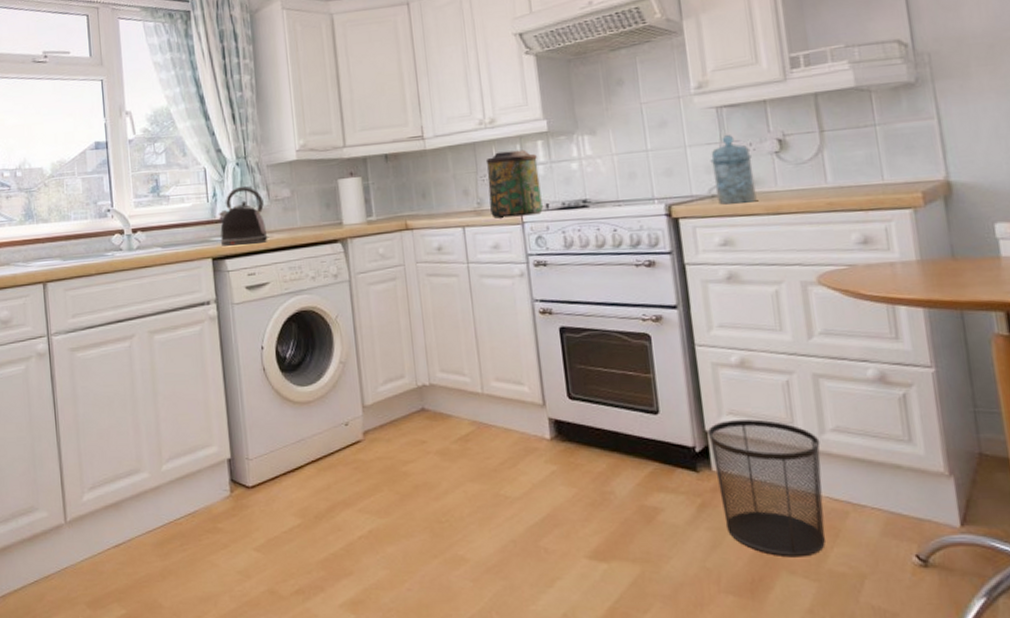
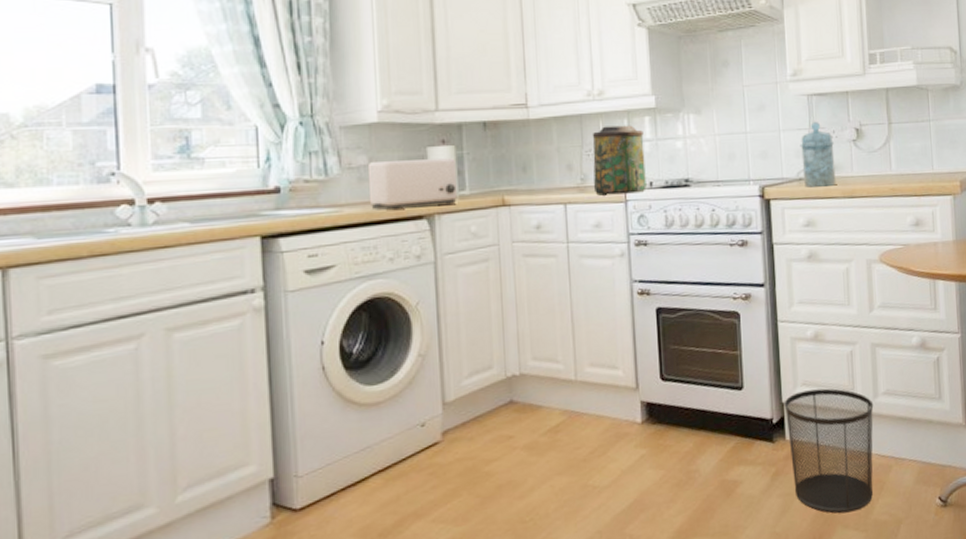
kettle: present [219,186,269,247] -> none [273,151,338,223]
toaster: none [290,188,366,236] -> present [367,158,457,211]

